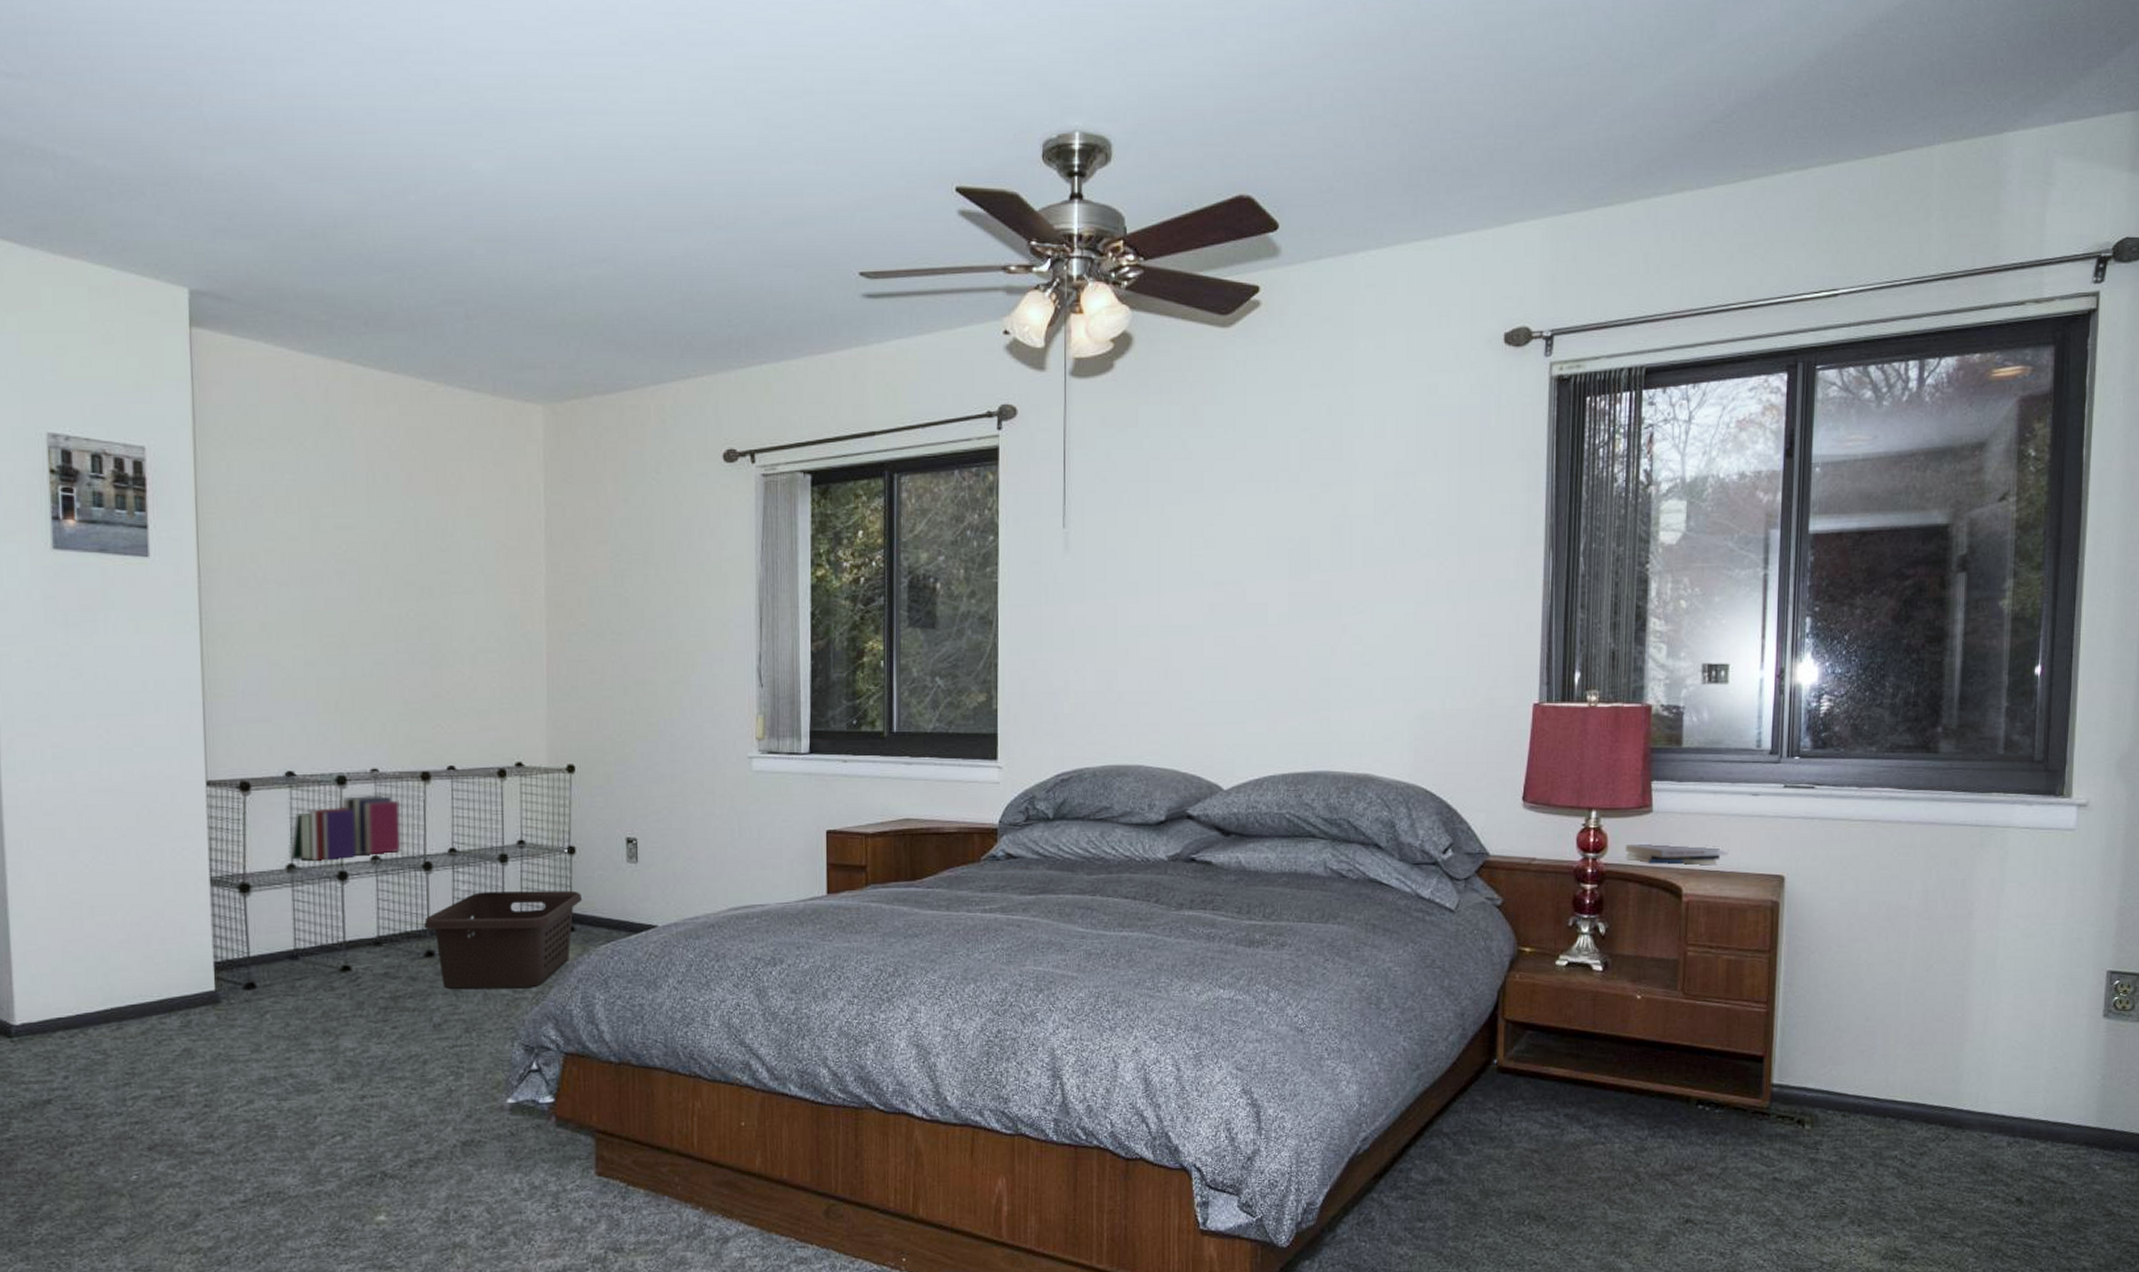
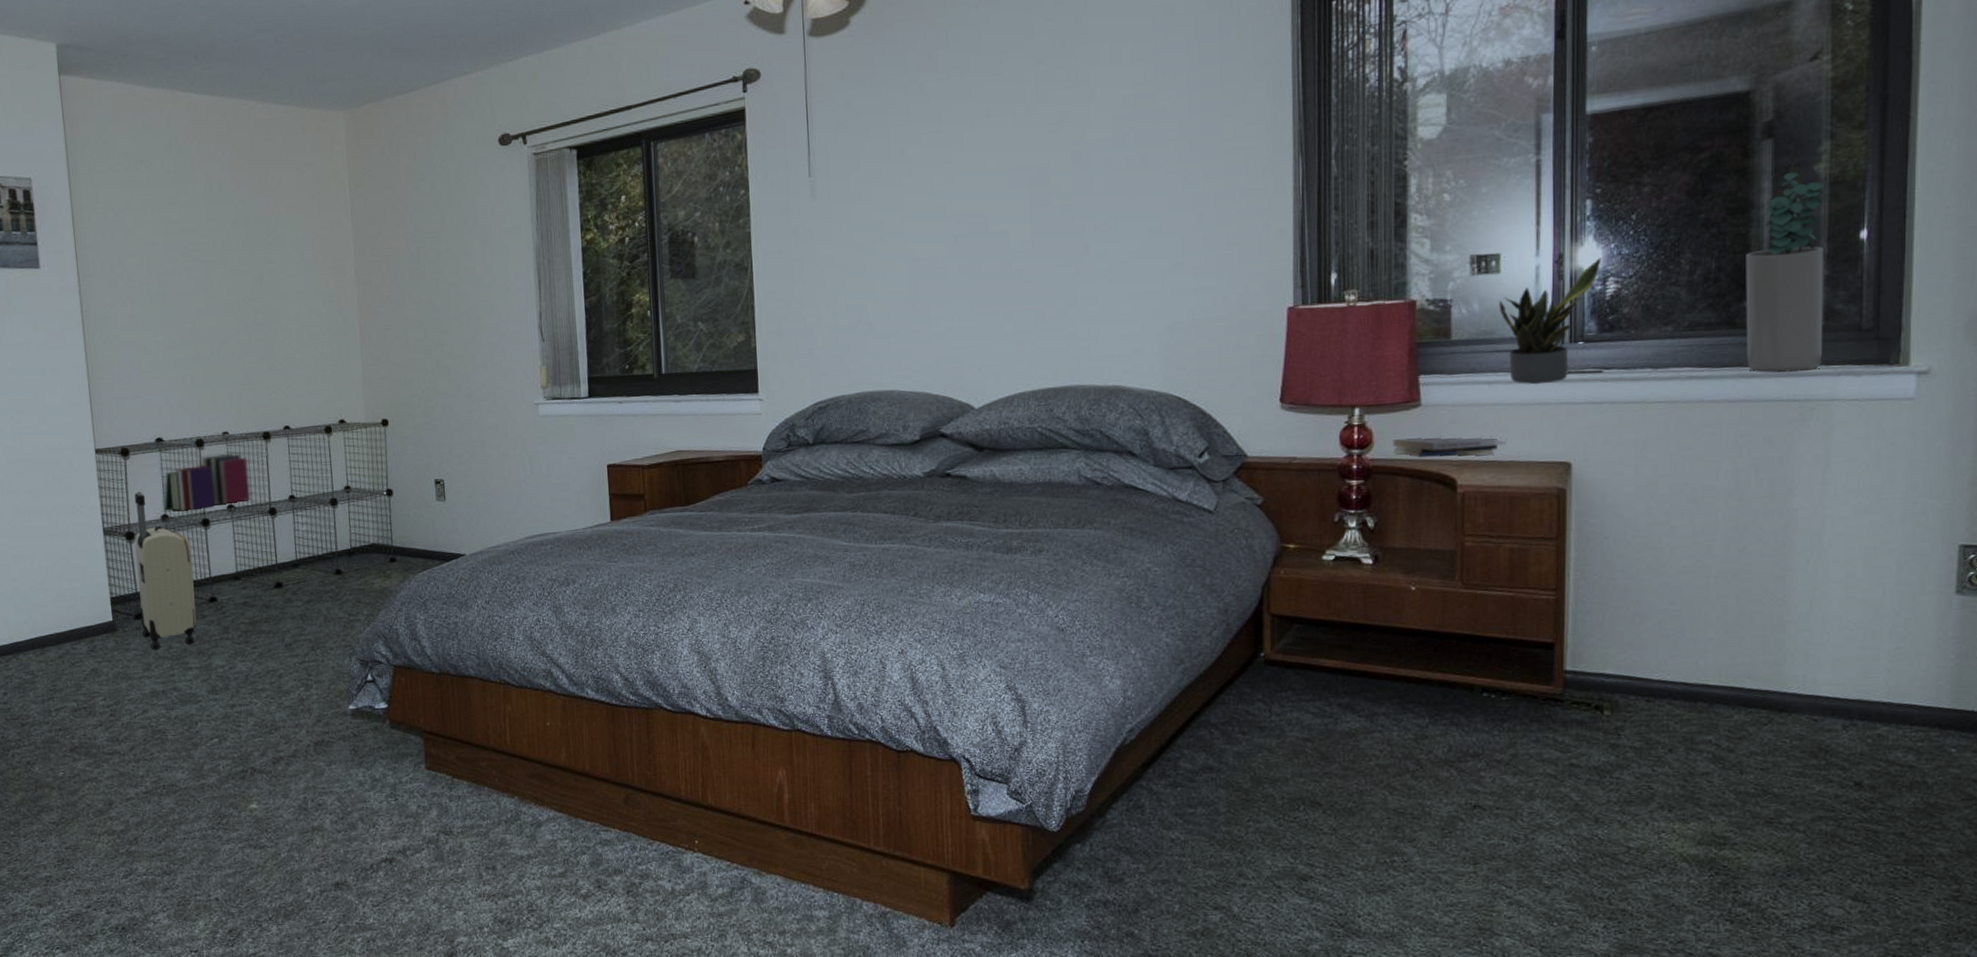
suitcase: none [250,834,324,1028] -> present [134,491,197,650]
laundry basket: present [423,890,583,990] -> none [272,527,401,615]
potted plant: none [1726,675,1818,796] -> present [1498,258,1602,384]
vase: none [1938,595,2007,799] -> present [1746,161,1824,374]

